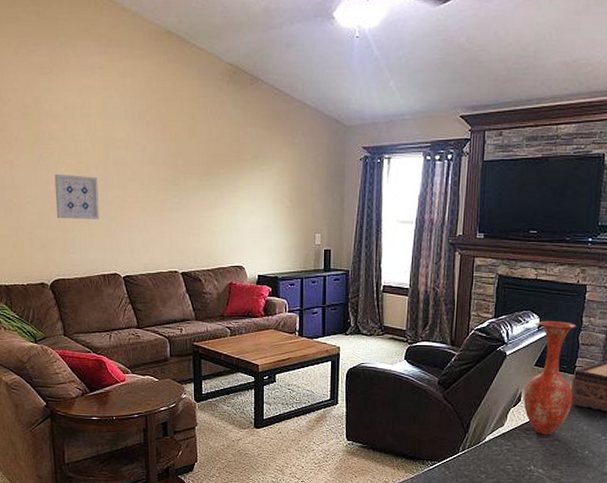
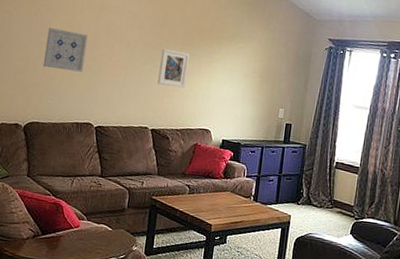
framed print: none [180,181,210,224] -> present [158,48,189,88]

